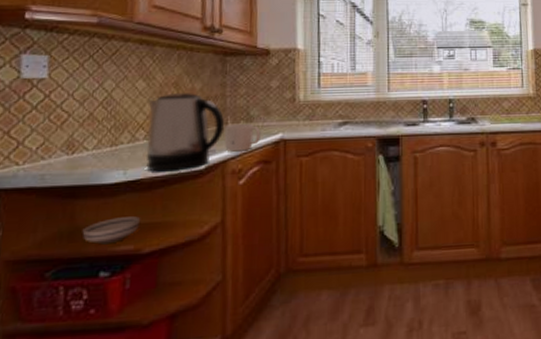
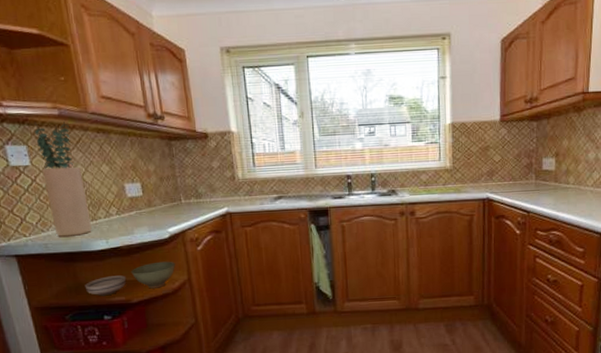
vase: none [59,28,111,166] -> present [34,119,92,237]
kettle: present [146,93,225,171] -> none [115,174,179,240]
bowl: none [148,198,208,234] -> present [131,261,176,289]
mug: present [223,123,261,152] -> none [178,199,210,224]

